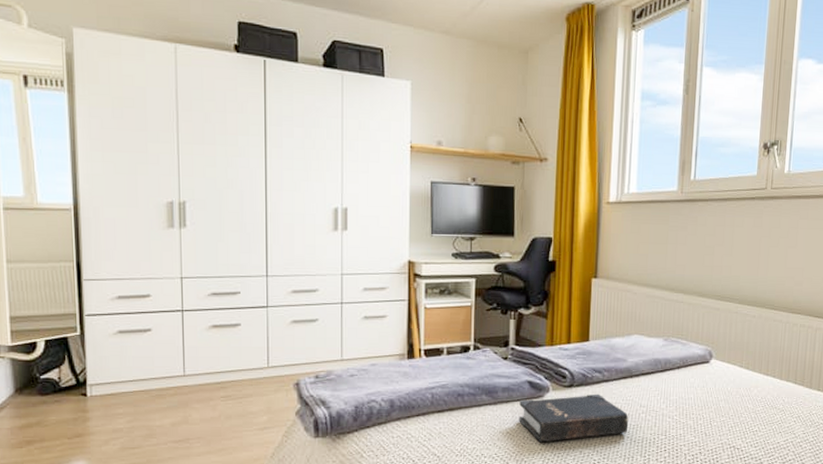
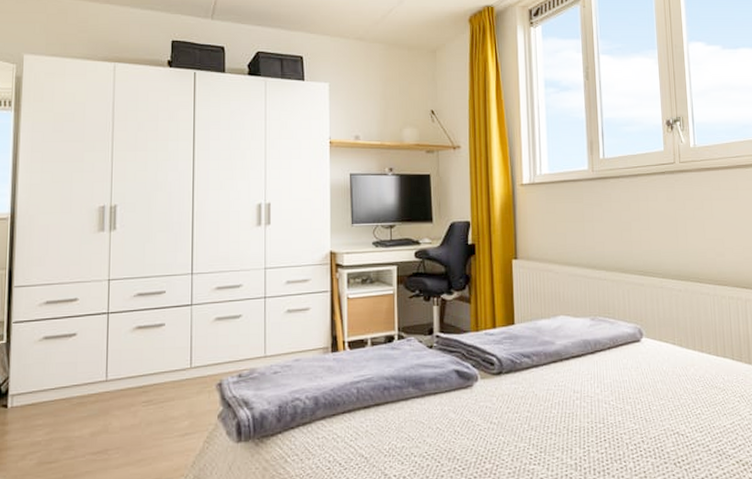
hardback book: present [519,393,629,443] -> none [448,380,564,438]

